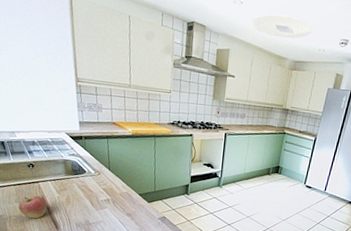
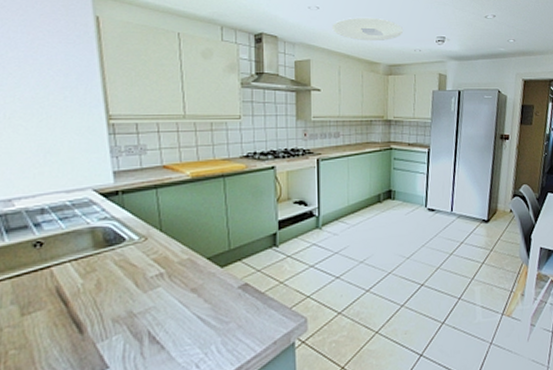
apple: present [19,195,47,219] -> none [17,287,65,326]

